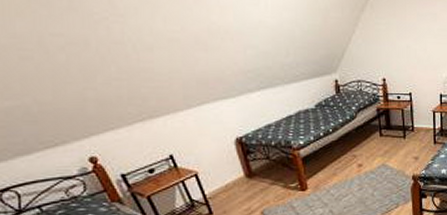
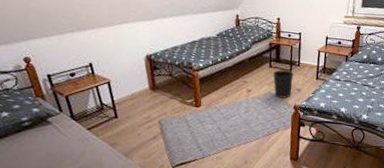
wastebasket: none [385,138,408,169] -> present [273,70,294,99]

